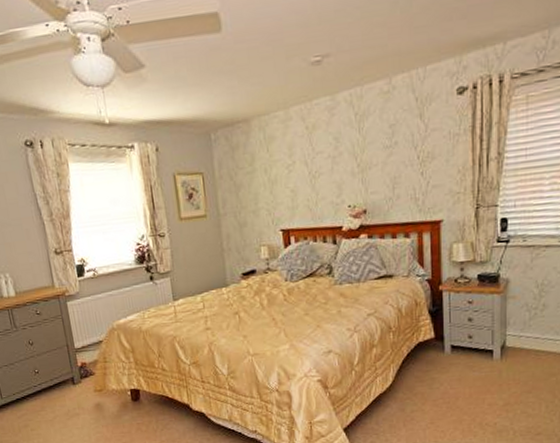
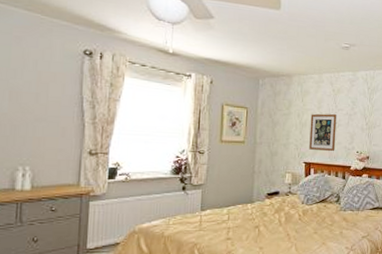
wall art: none [281,159,319,213] -> present [309,113,337,152]

